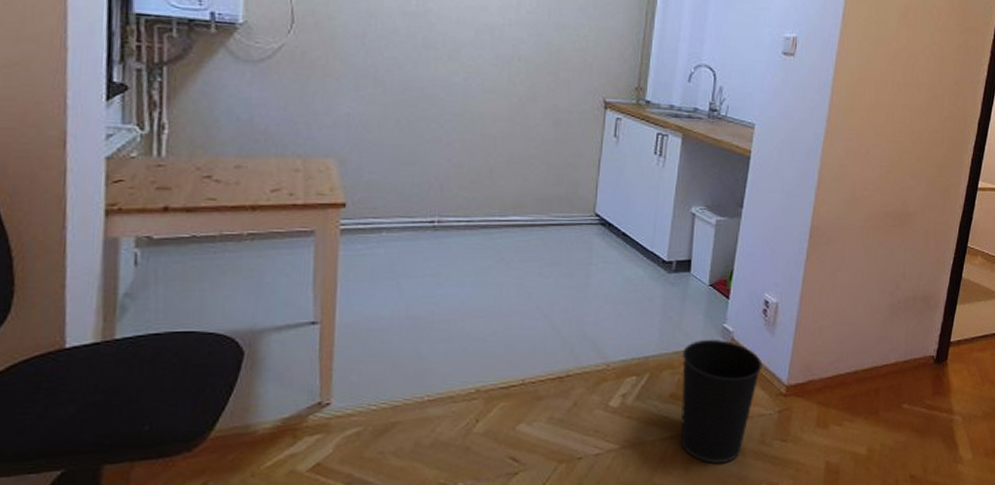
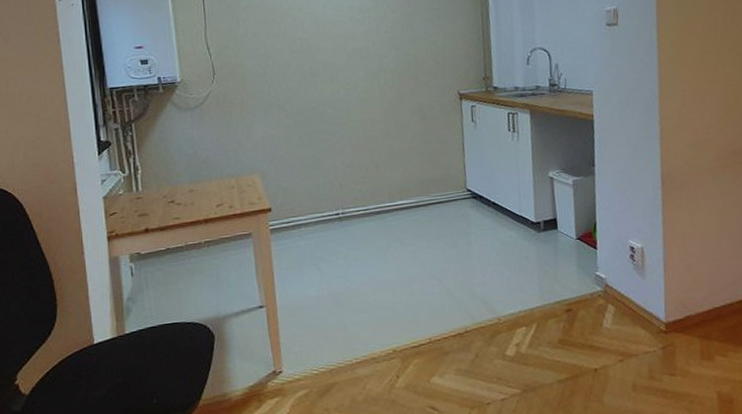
wastebasket: present [680,339,763,463] -> none [563,286,639,401]

